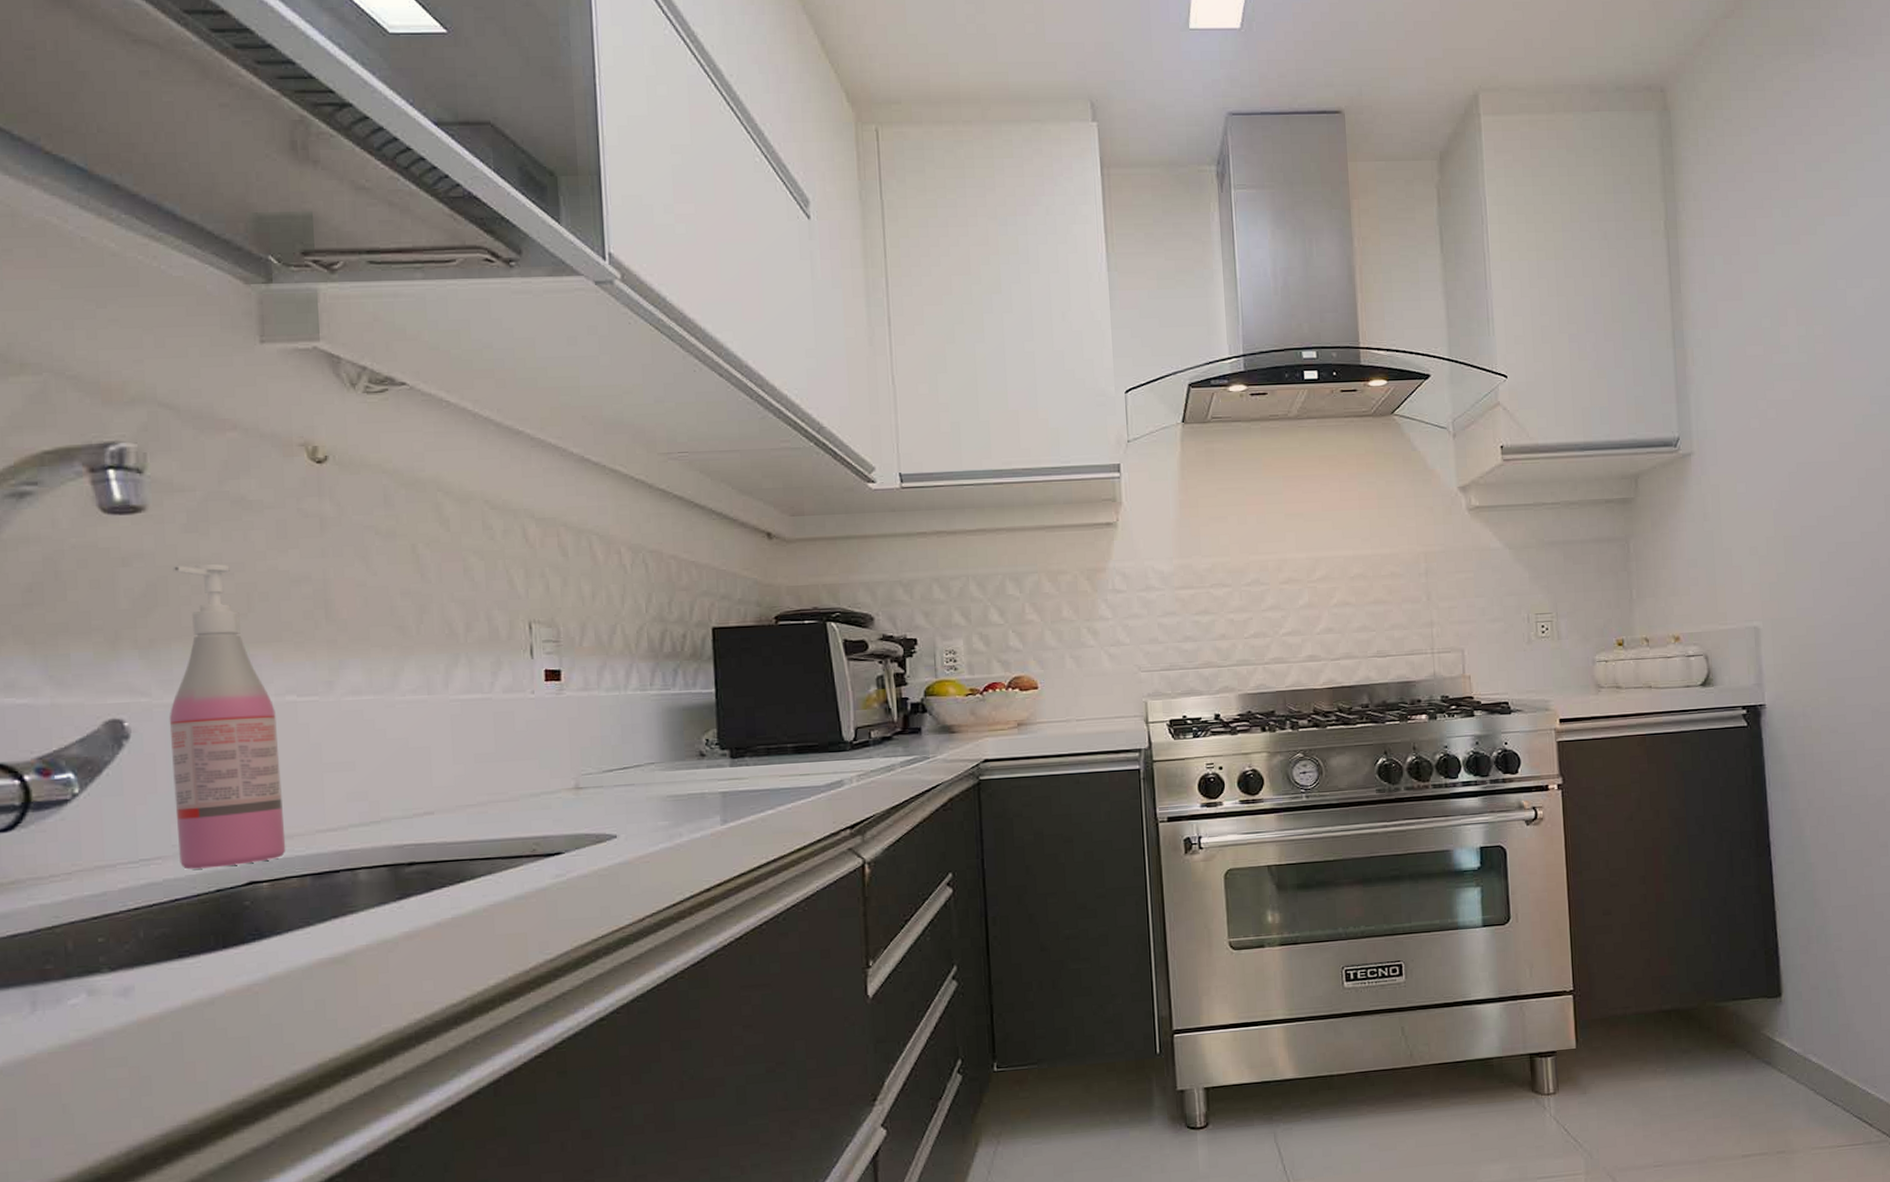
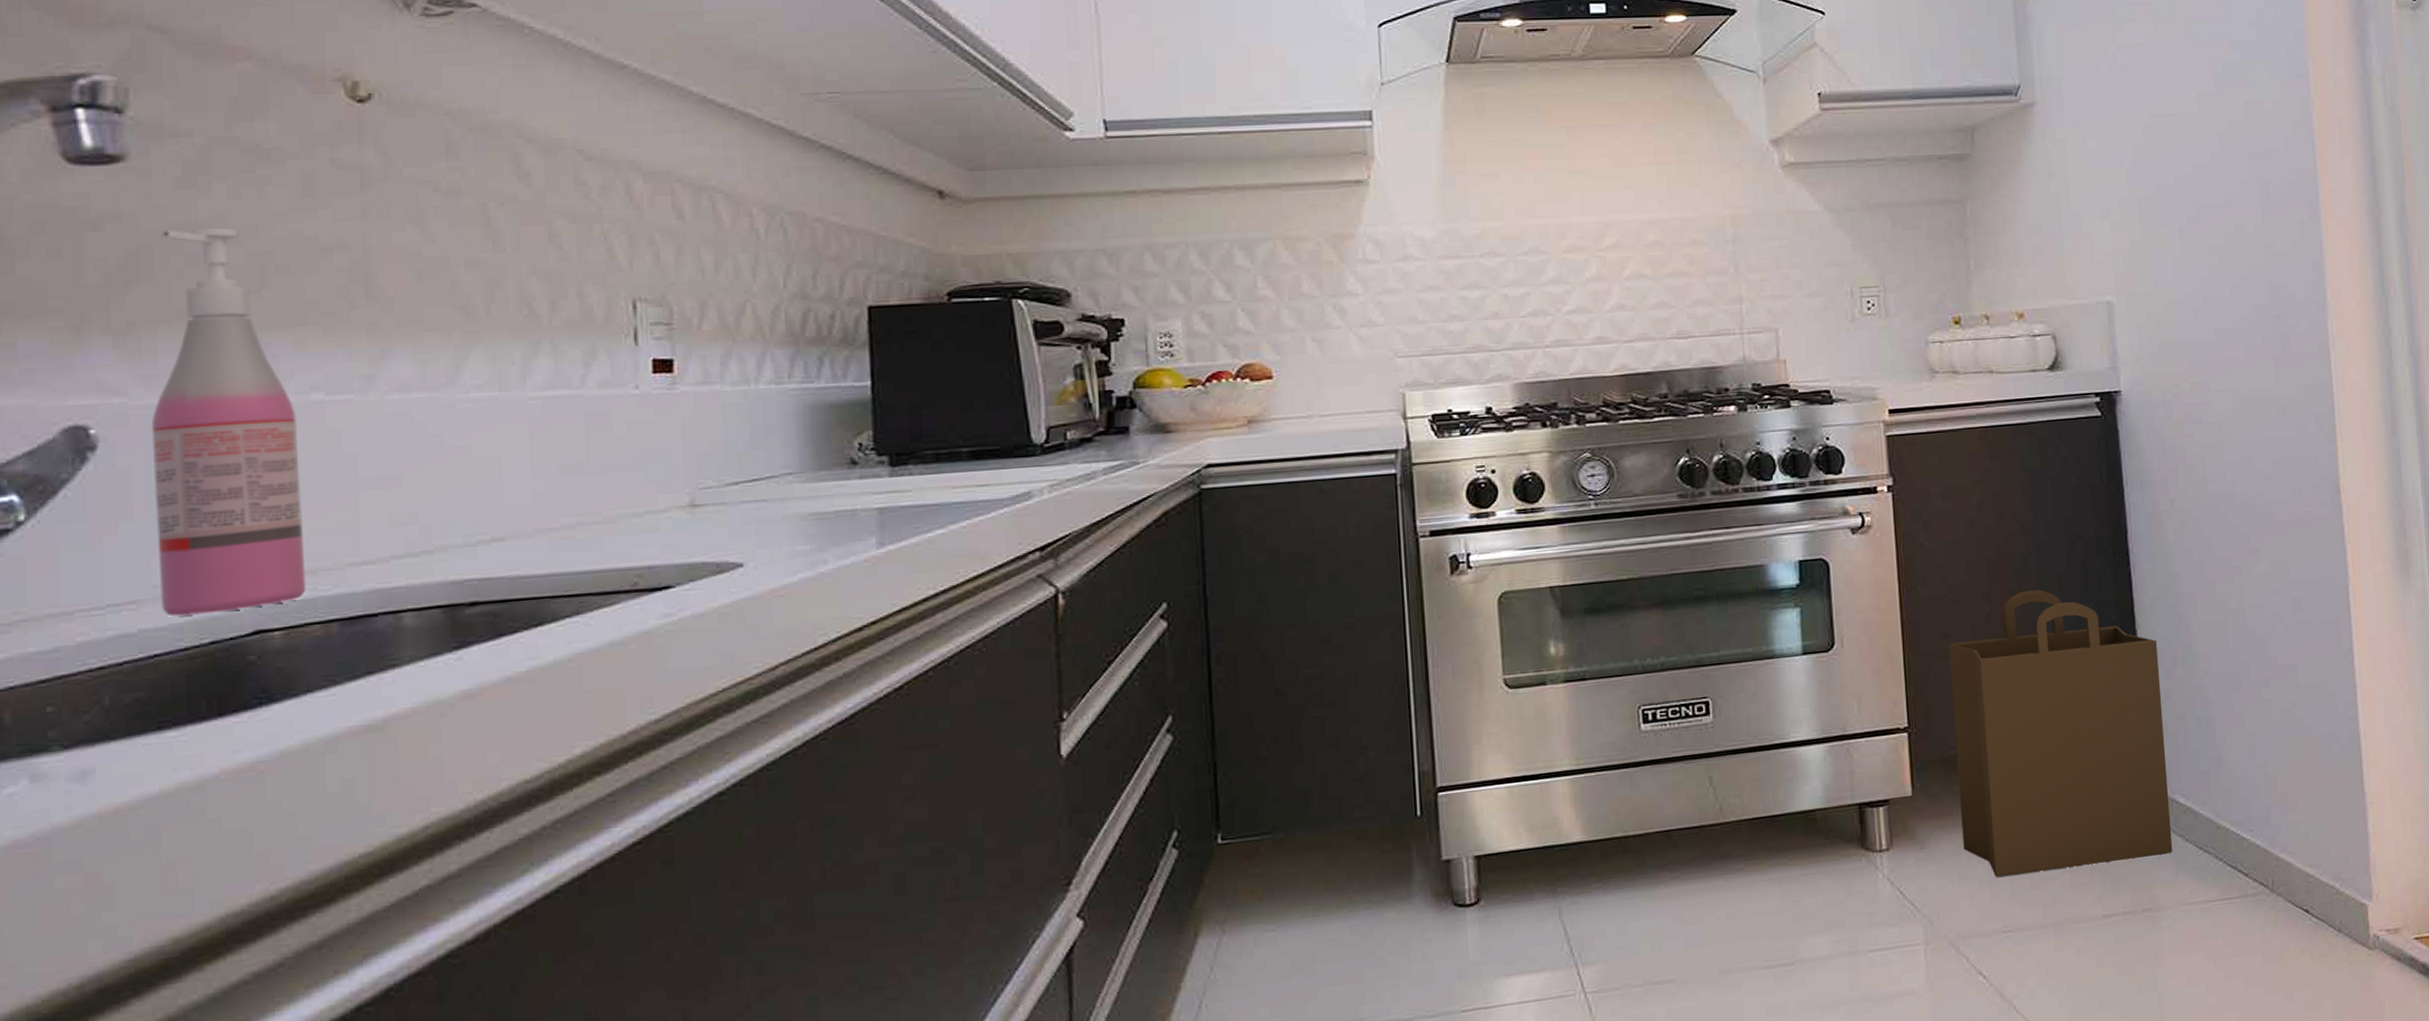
shopping bag: none [1610,875,1805,1120] -> present [1949,589,2173,877]

